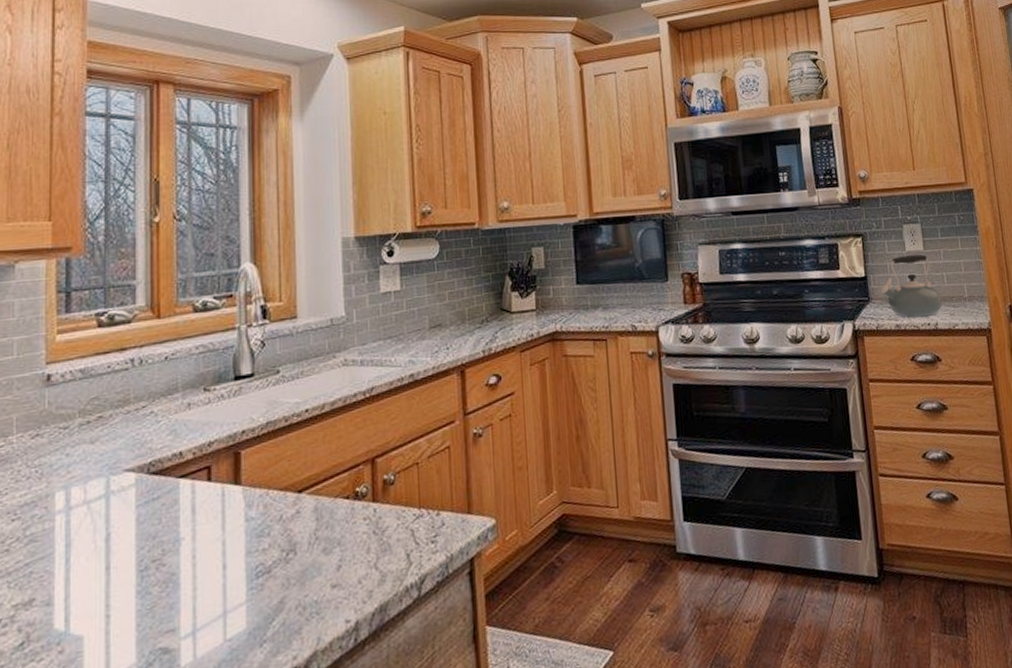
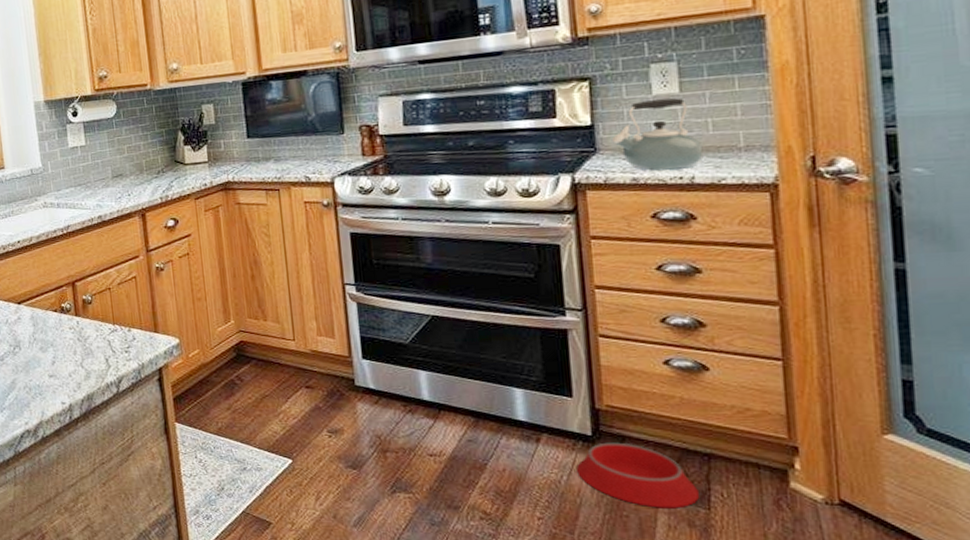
pet bowl: none [868,580,959,644] -> present [577,442,699,509]

